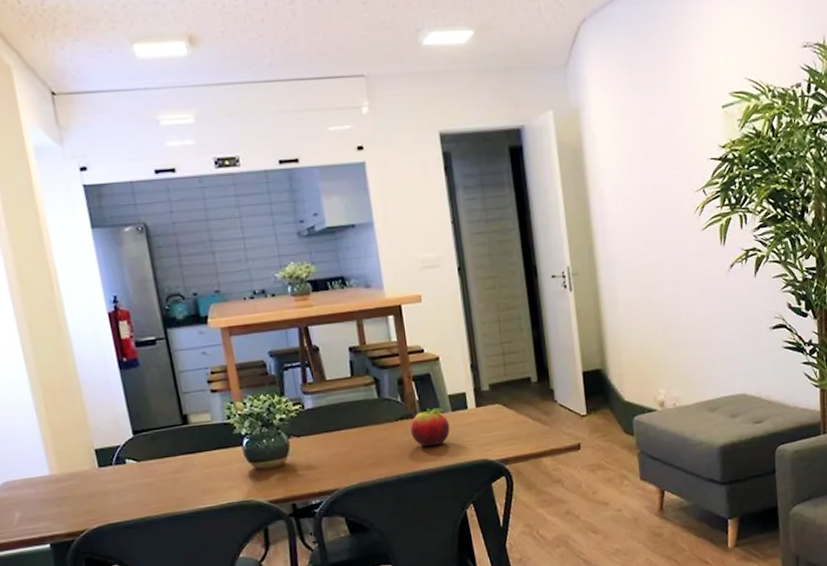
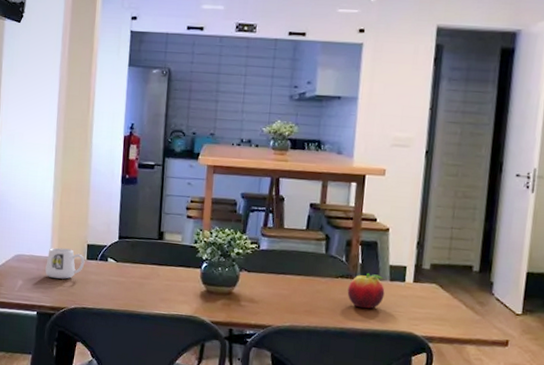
mug: none [45,460,98,500] -> present [45,247,85,279]

